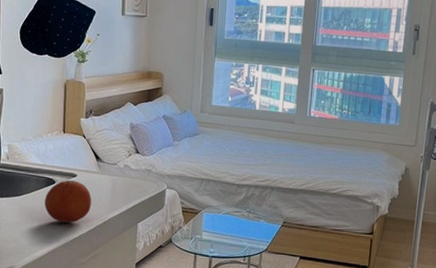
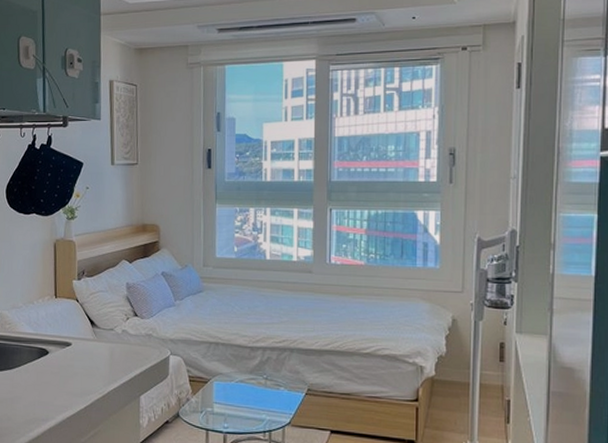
fruit: present [44,180,92,223] -> none [38,350,89,398]

